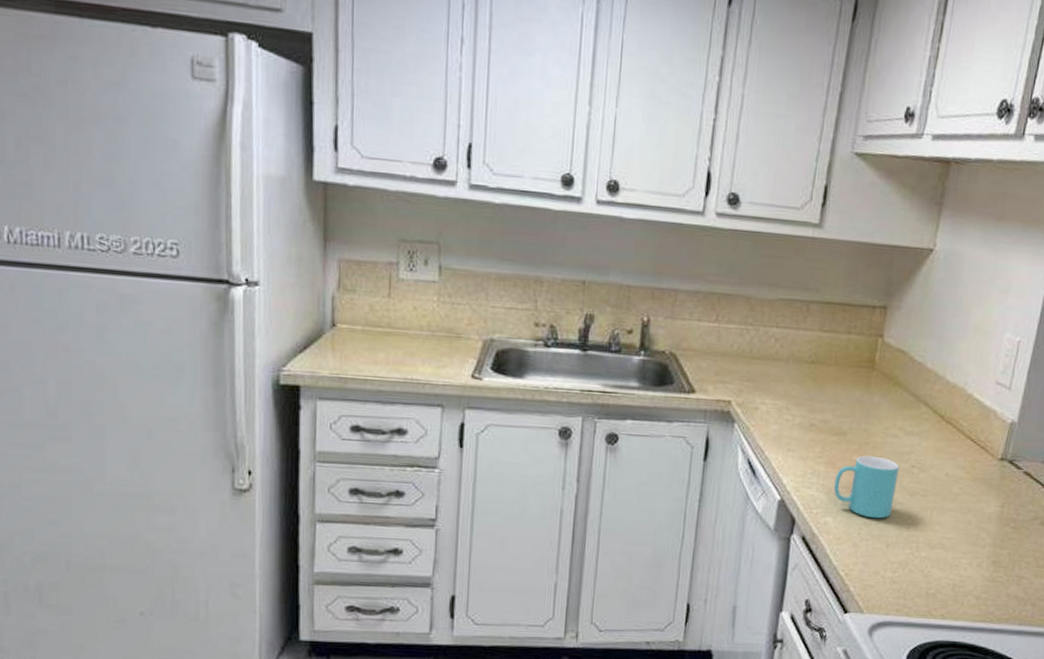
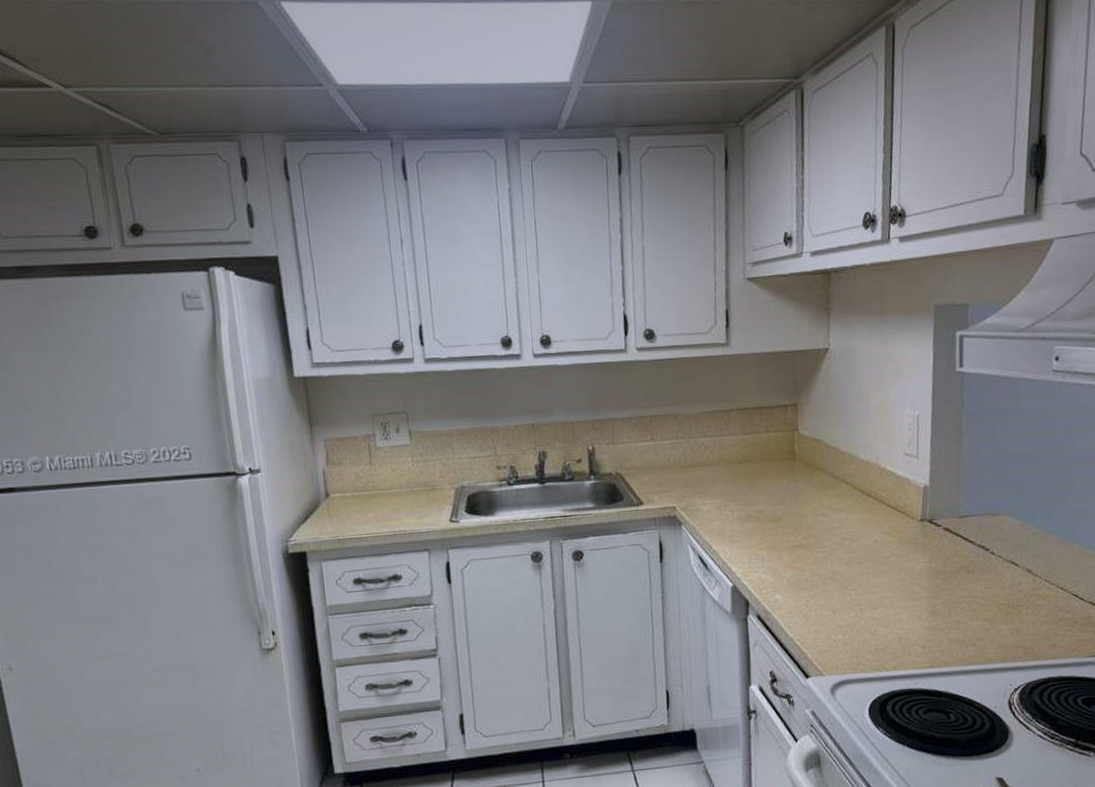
mug: present [833,455,899,519] -> none [777,534,833,590]

